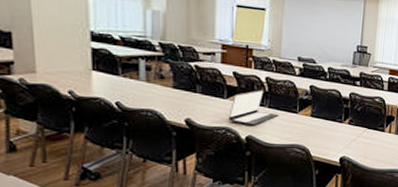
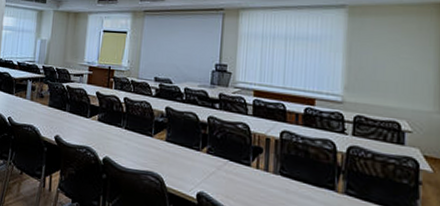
laptop: present [228,89,279,124] -> none [89,110,135,146]

